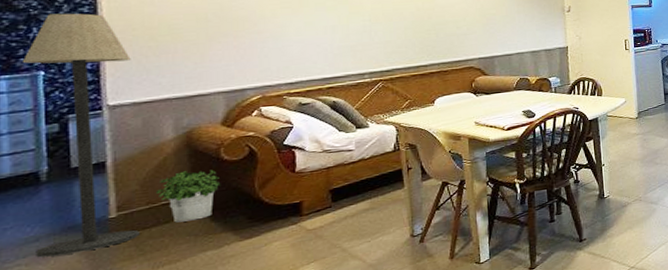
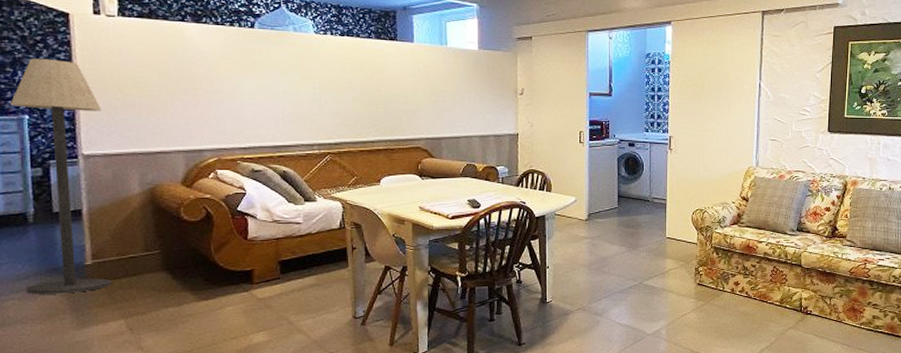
potted plant: present [155,169,221,223] -> none [124,227,181,276]

